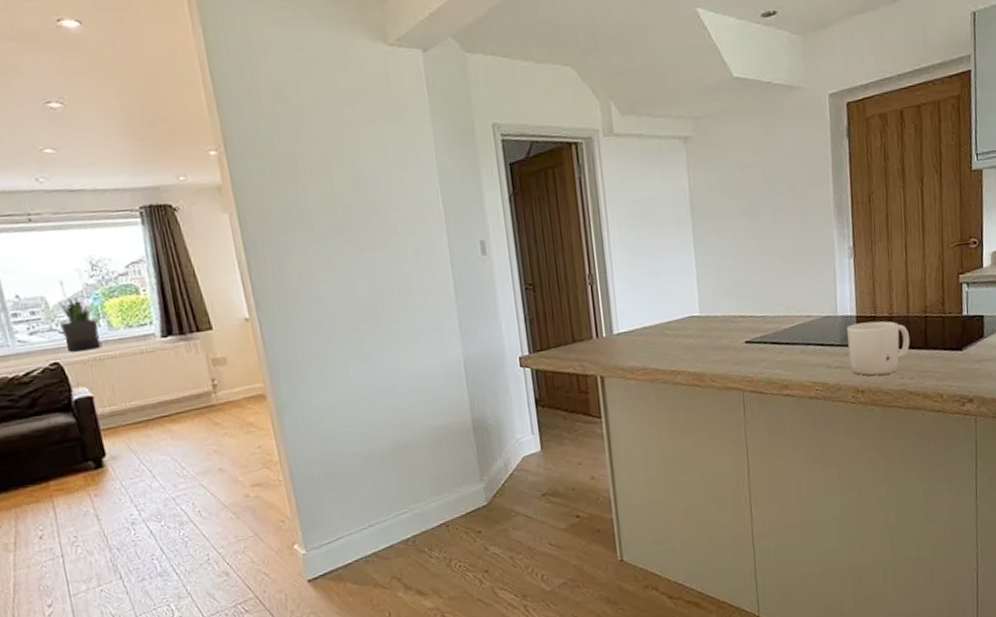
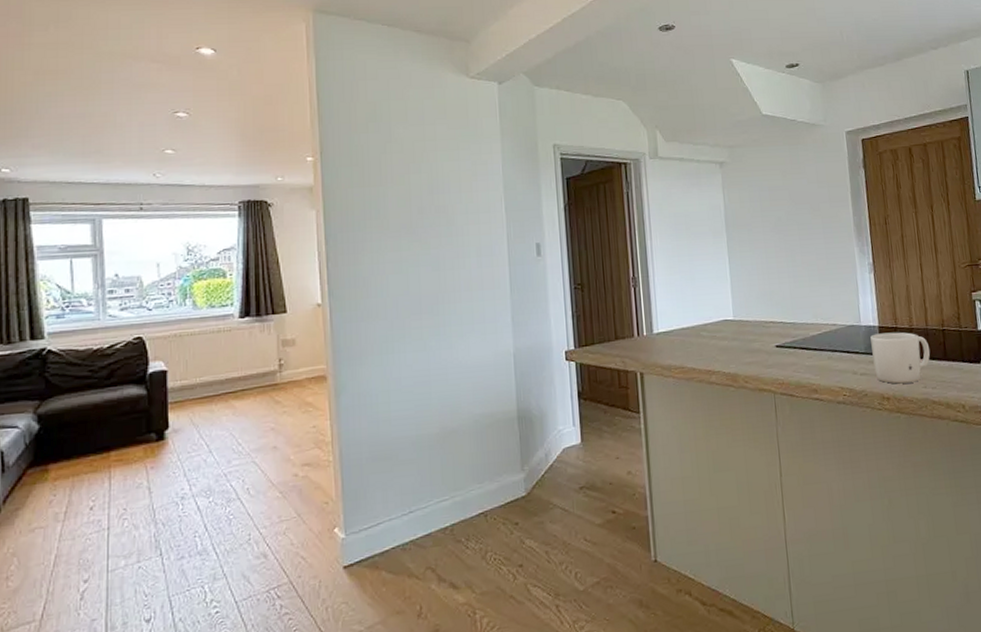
planter: present [59,297,101,352] -> none [150,278,184,328]

